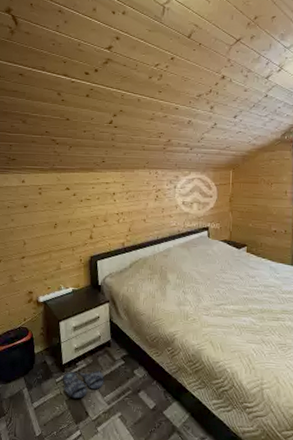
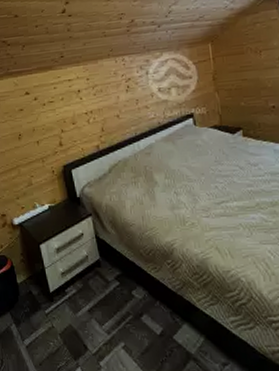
slippers: present [62,370,104,399] -> none [51,295,100,331]

